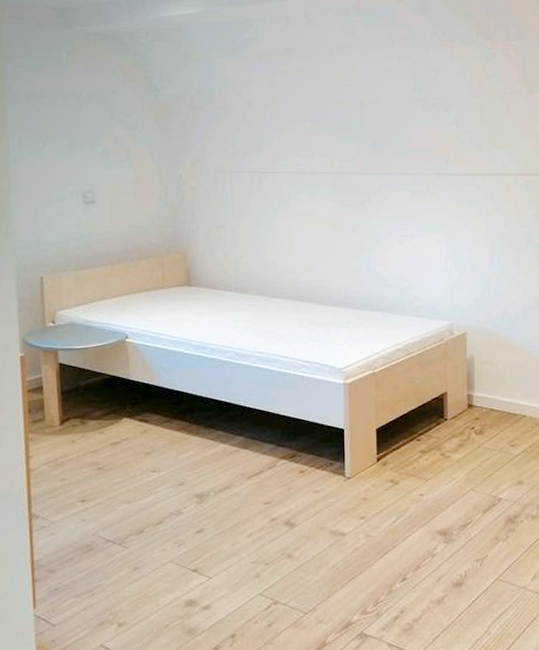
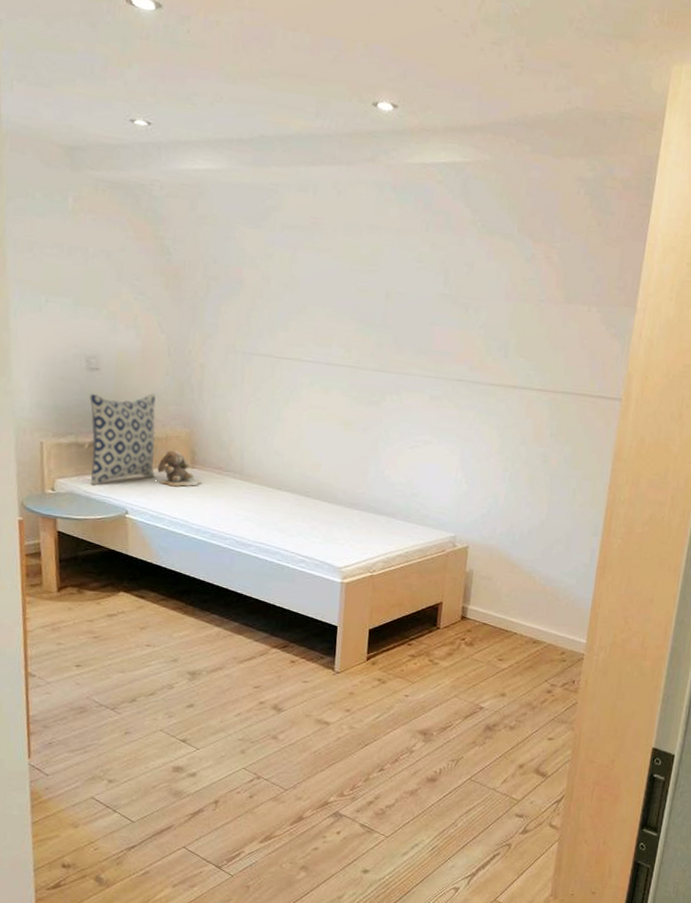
pillow: none [86,218,152,315] -> present [89,393,157,487]
stuffed animal: none [155,270,198,306] -> present [157,449,201,487]

